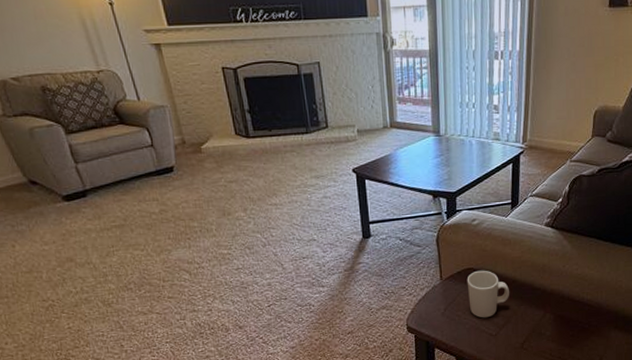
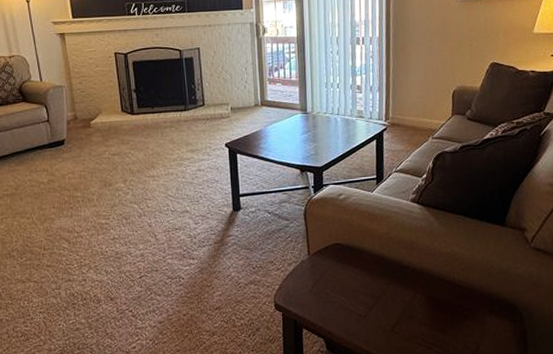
mug: present [466,270,510,318] -> none [334,246,379,297]

